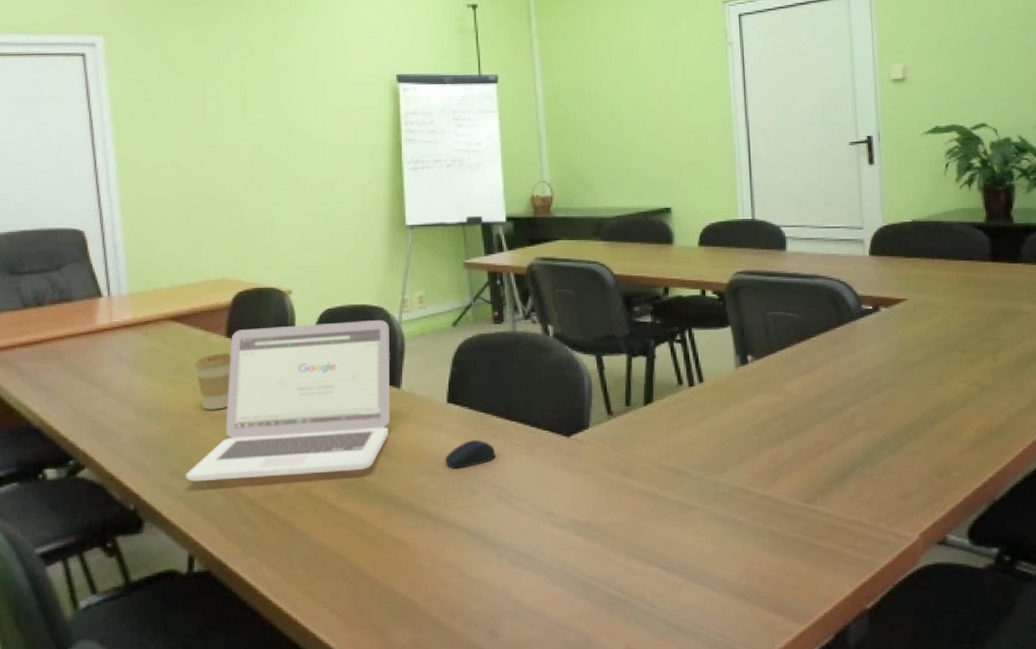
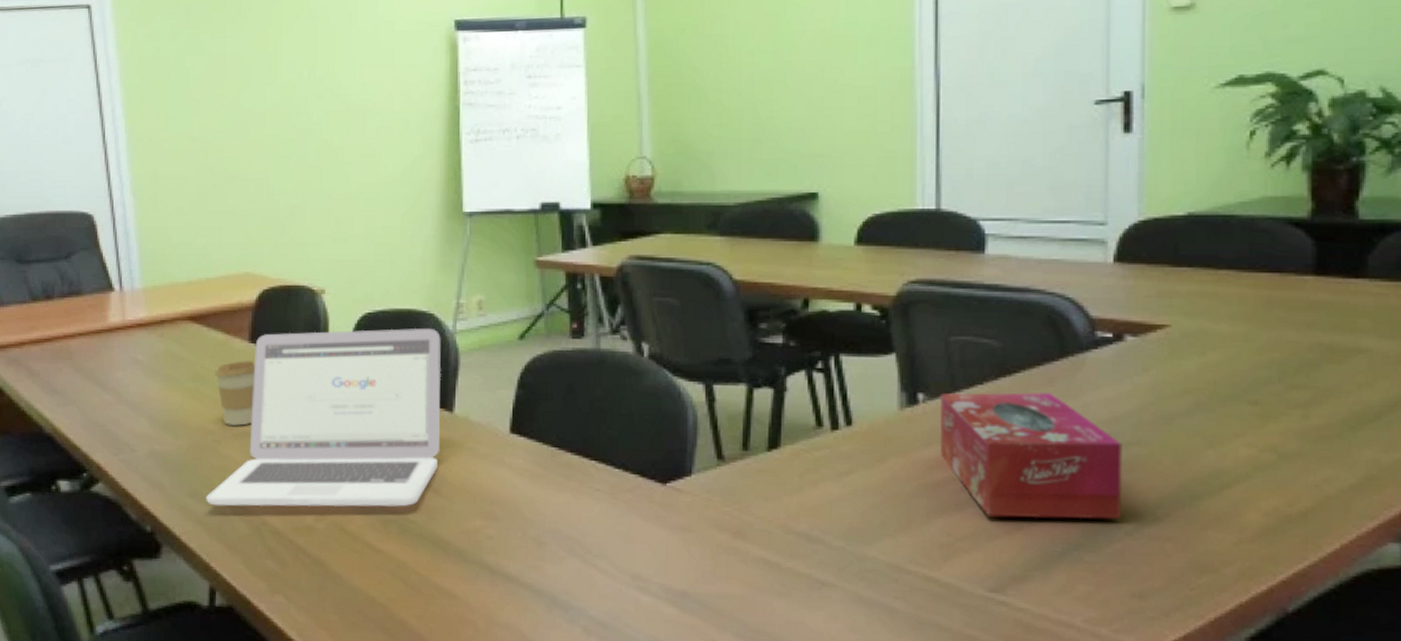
computer mouse: present [444,440,496,469] -> none [505,480,570,514]
tissue box: none [762,351,887,446] -> present [939,392,1122,520]

